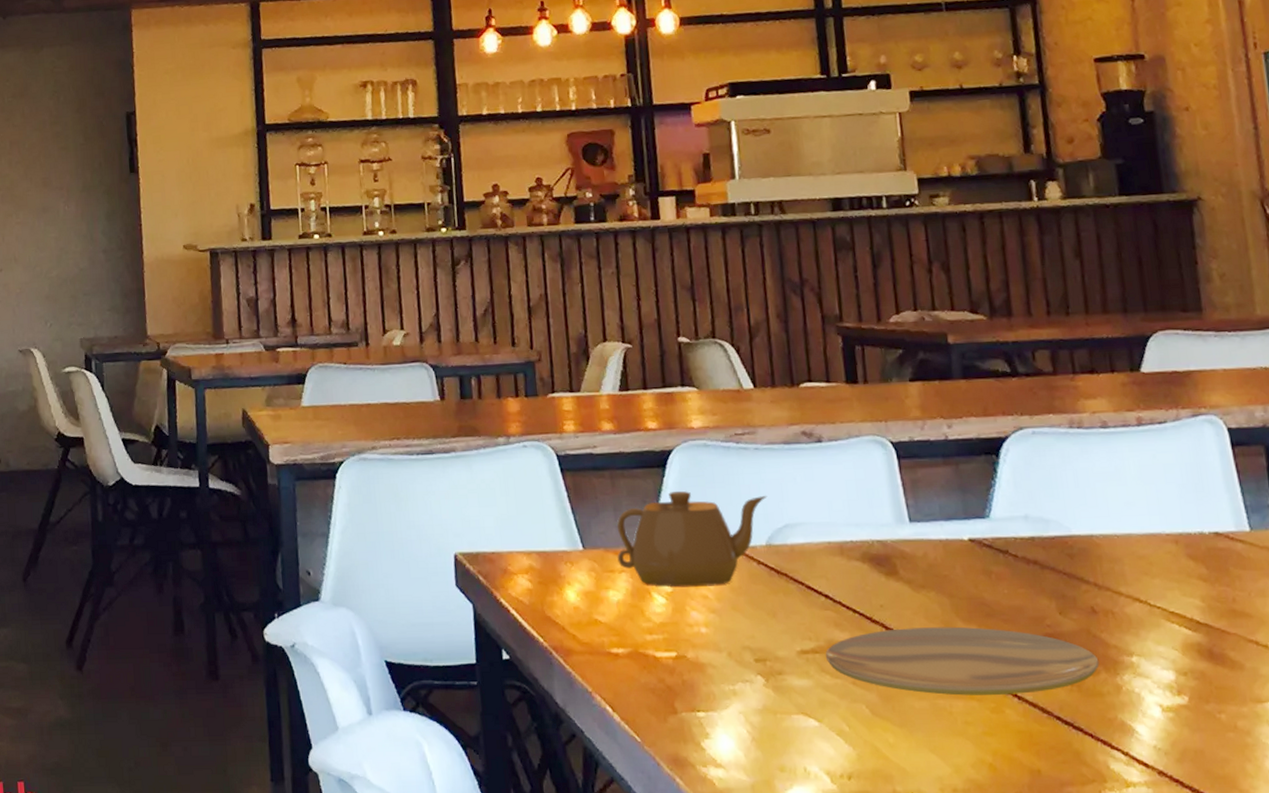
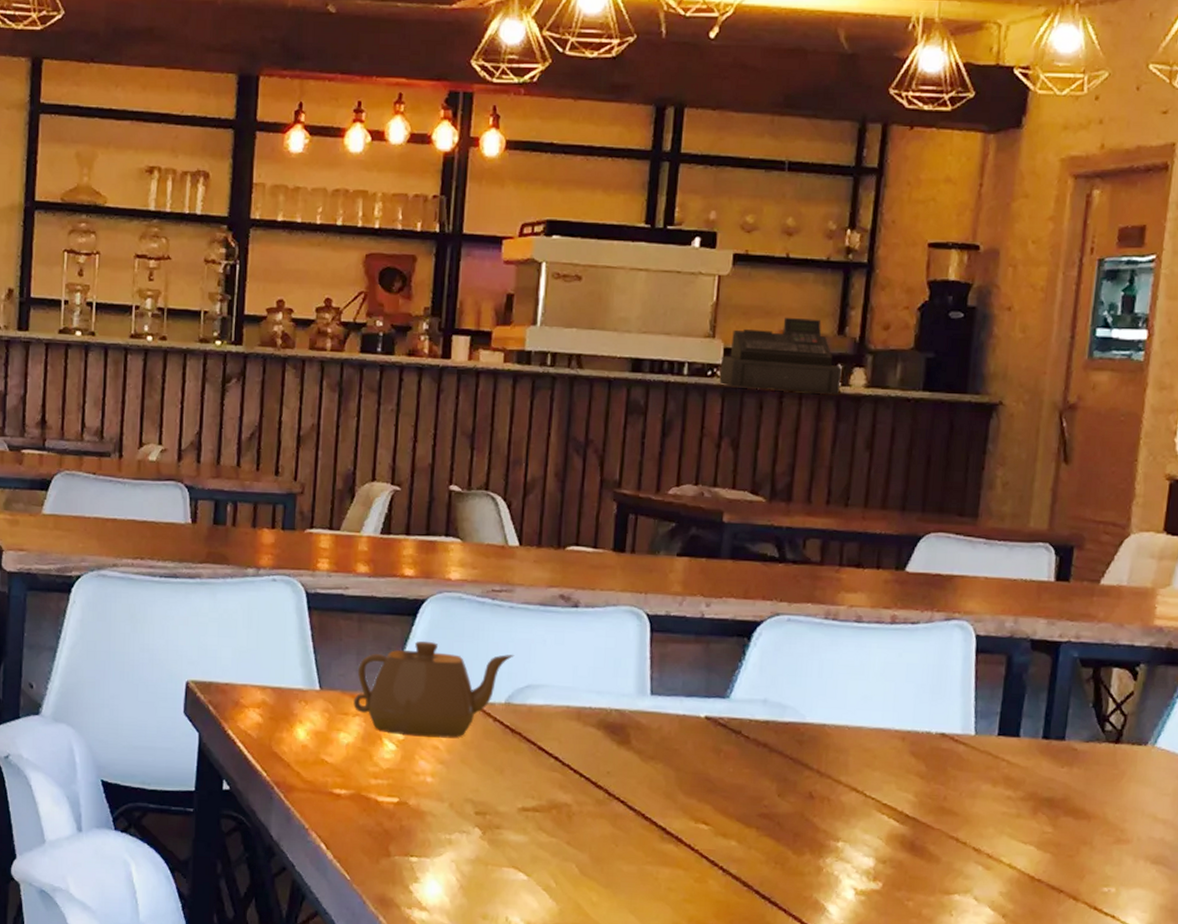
plate: present [825,626,1100,696] -> none [544,795,806,867]
cash register: none [917,141,1038,215] -> present [719,317,842,396]

